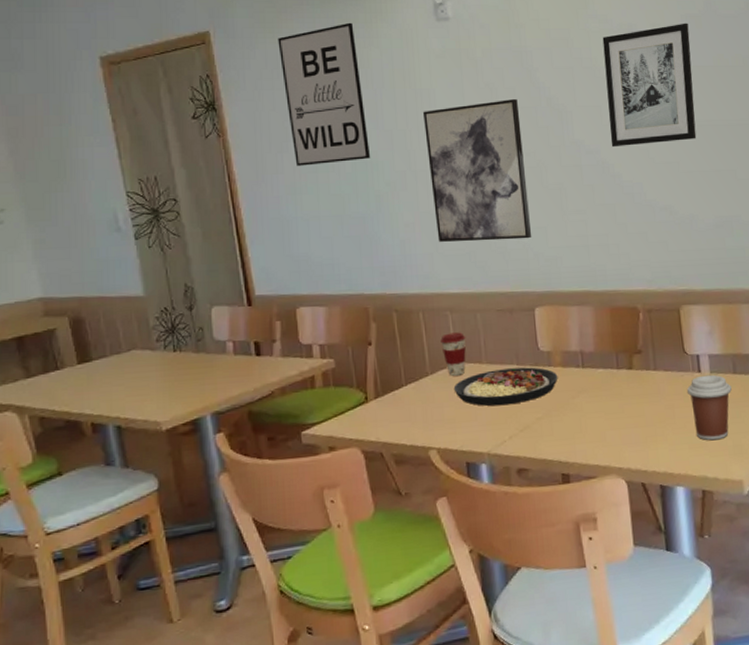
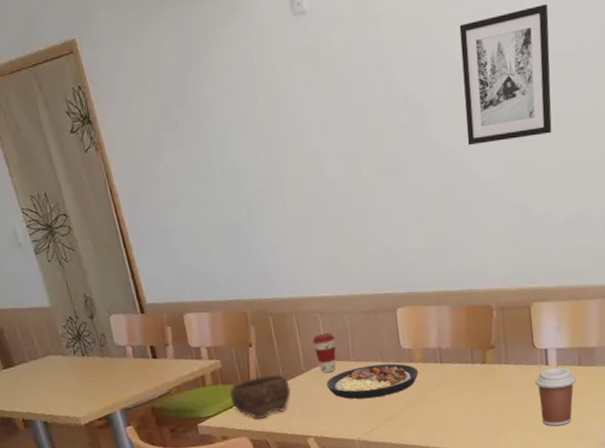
wall art: present [277,22,371,166] -> none [141,22,239,177]
bowl: none [342,377,413,428] -> present [229,375,291,420]
wall art: present [422,99,532,242] -> none [284,98,393,248]

